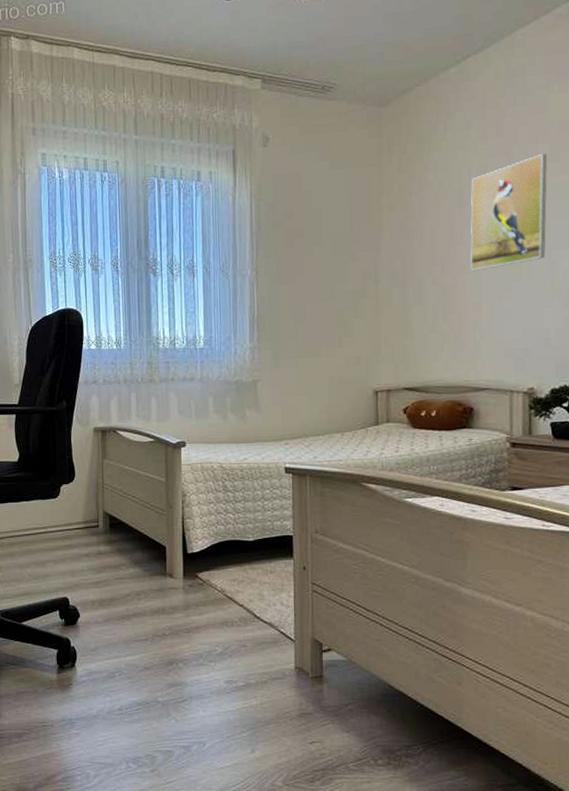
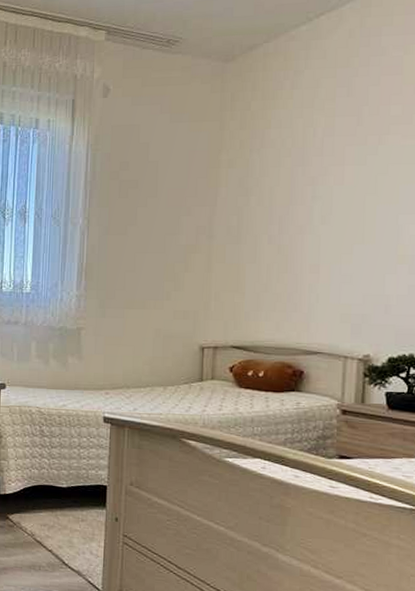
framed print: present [470,154,547,272] -> none [310,116,399,232]

